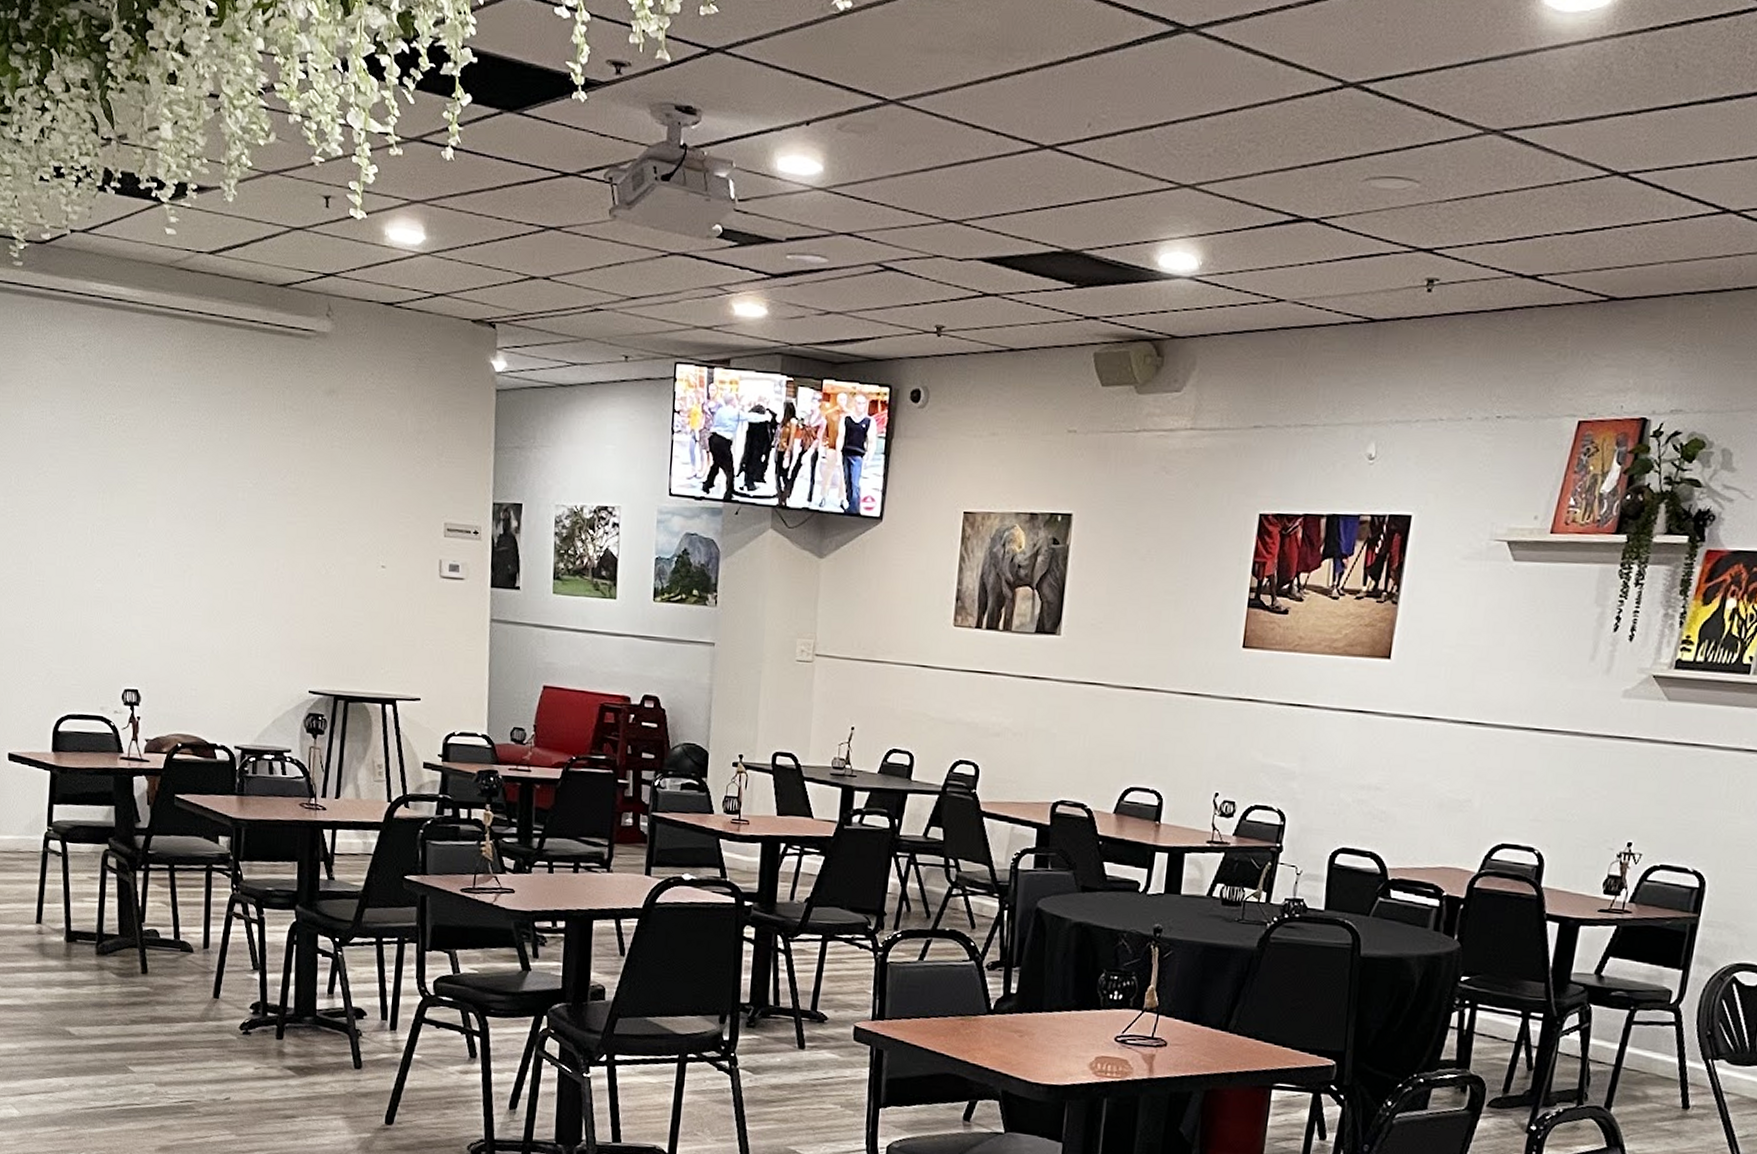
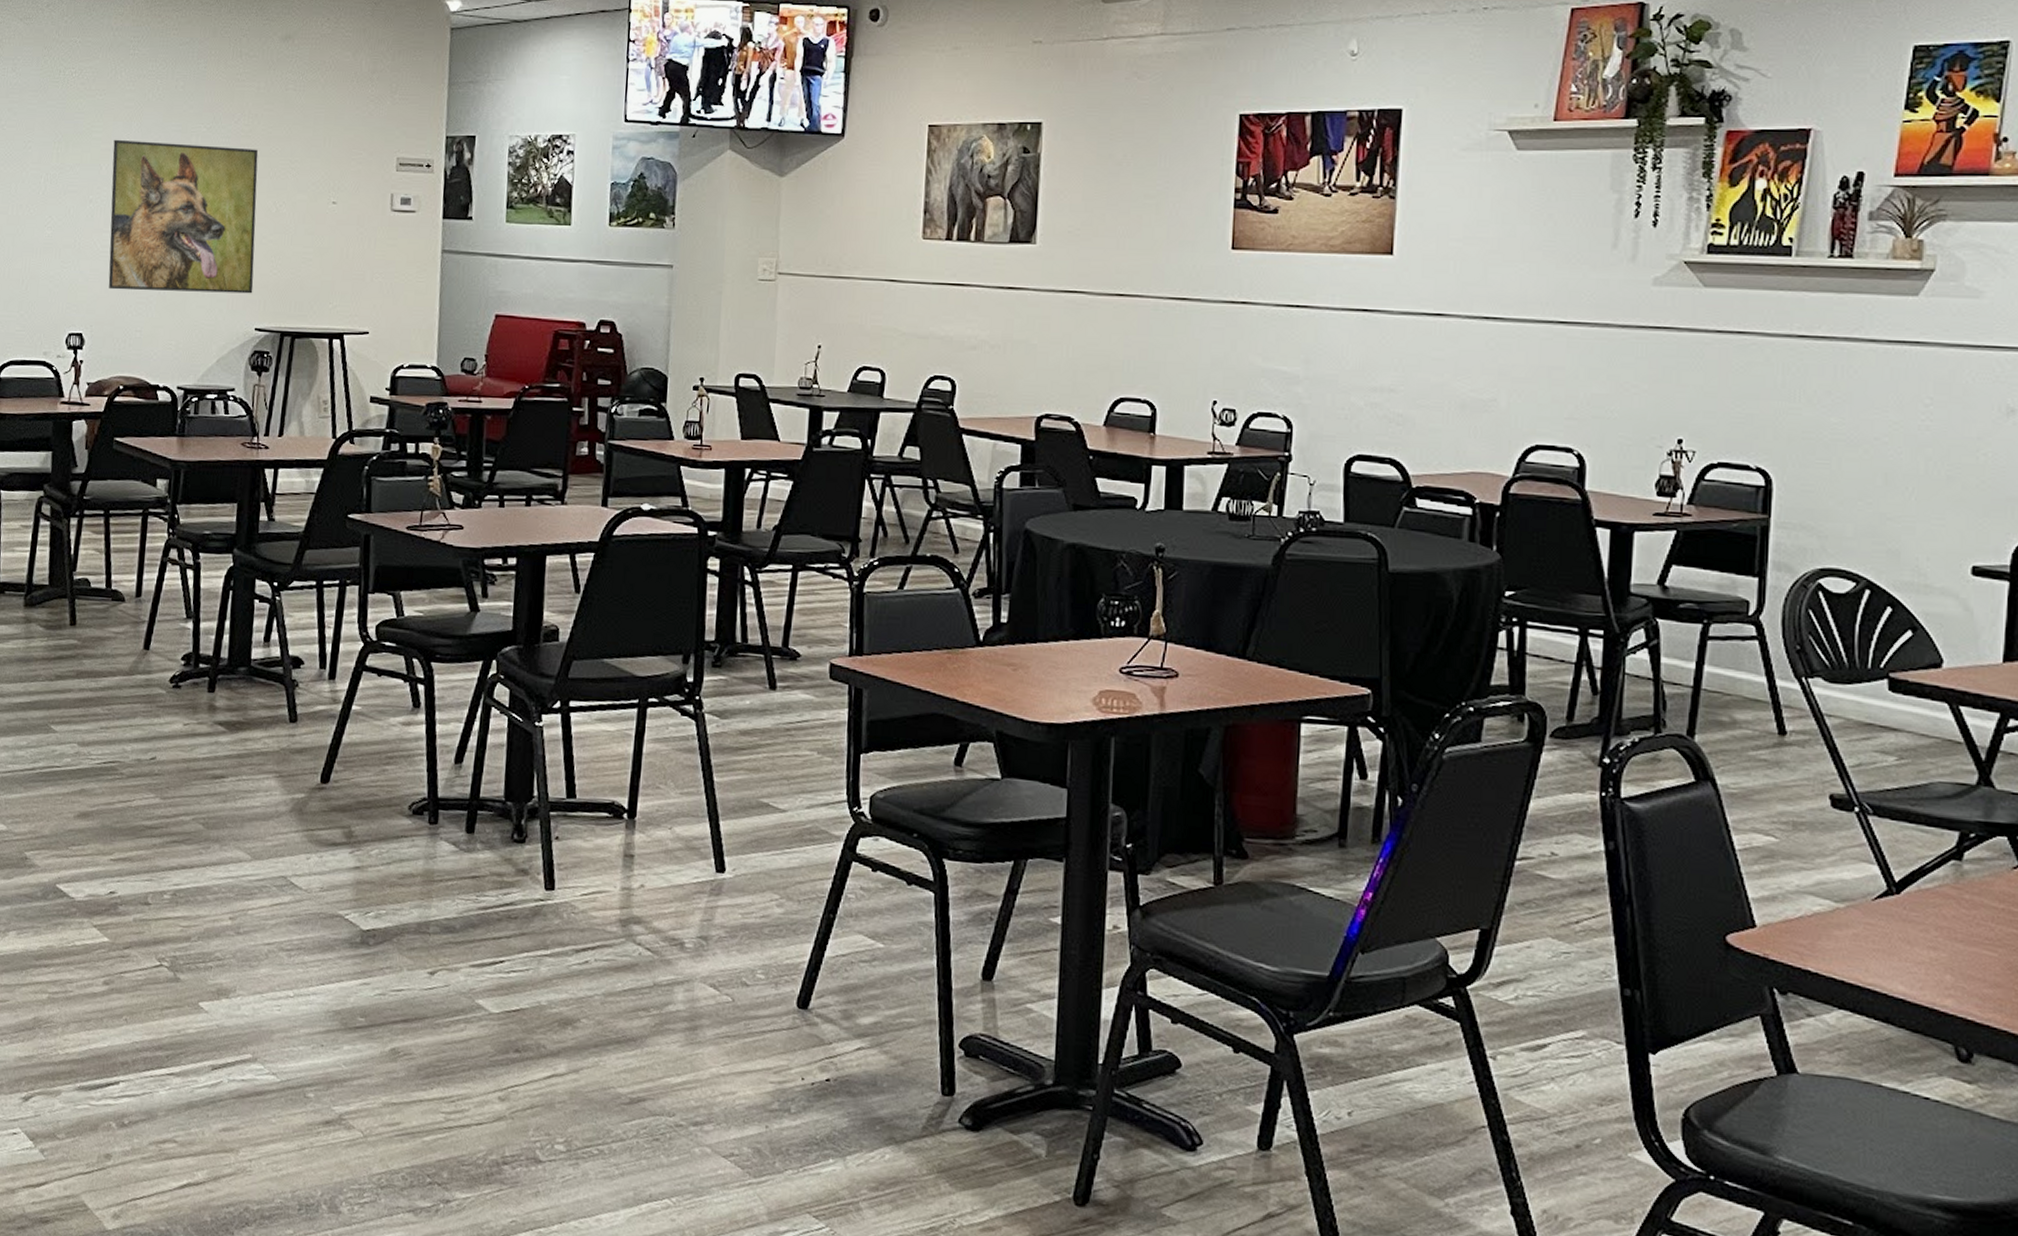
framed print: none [159,491,306,656] -> present [108,139,259,294]

